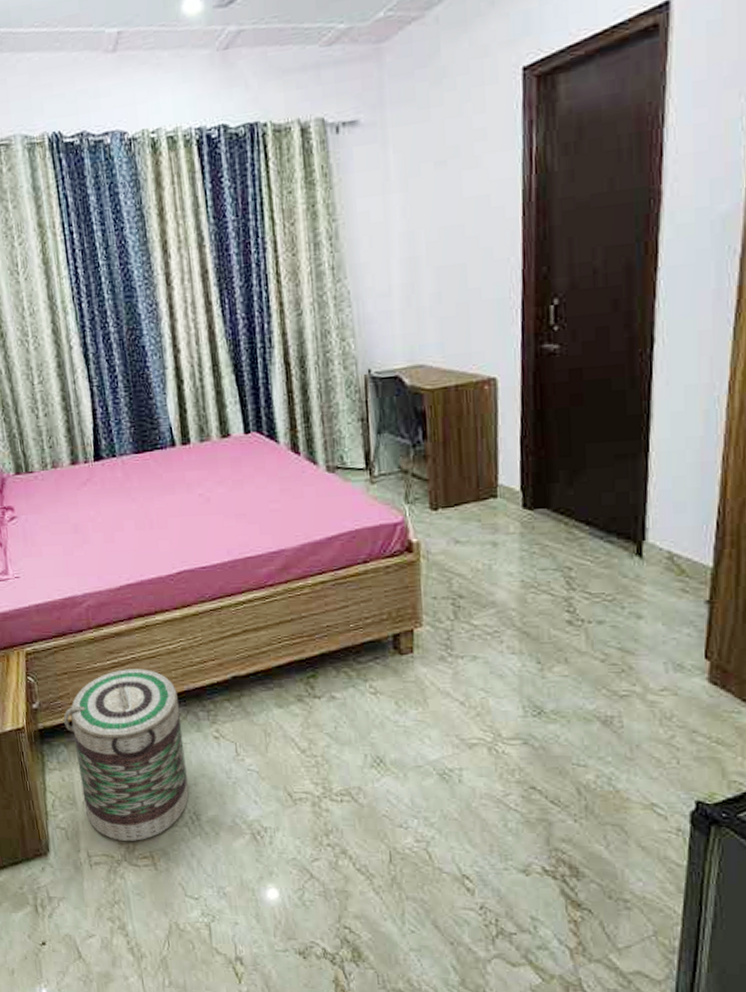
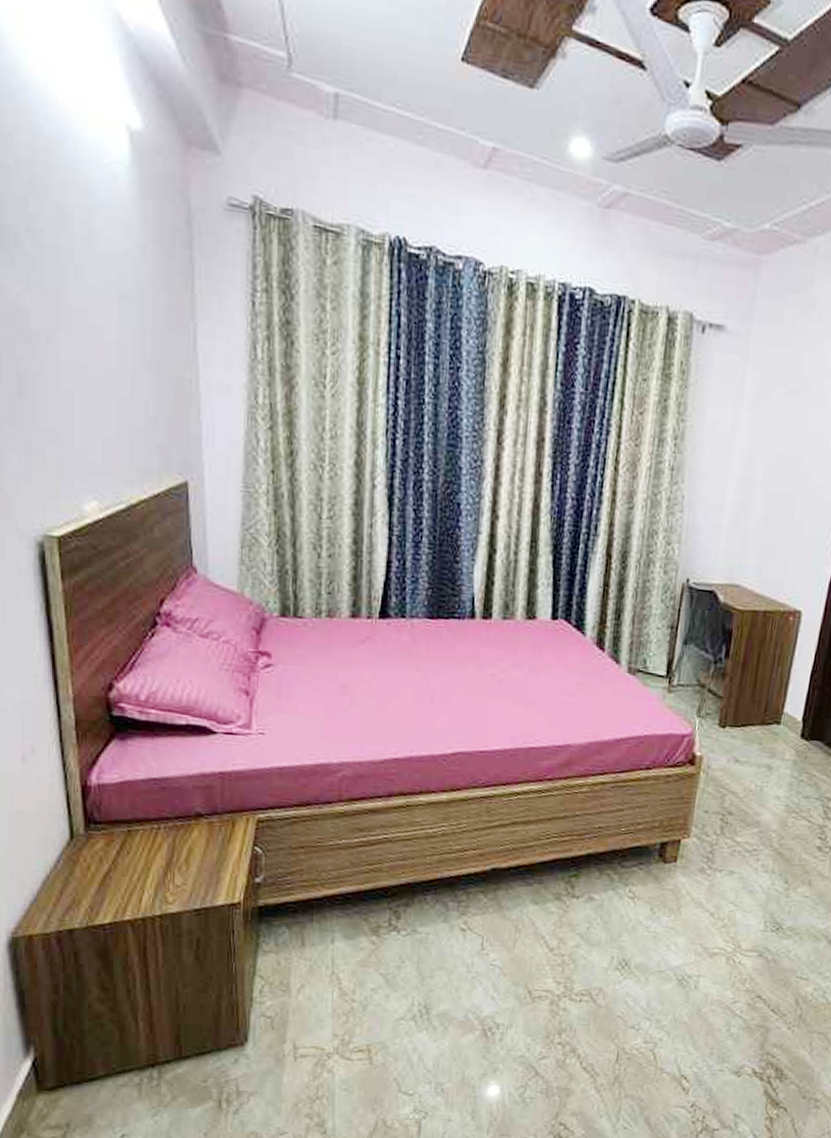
basket: present [63,669,189,841] -> none [291,849,429,1034]

